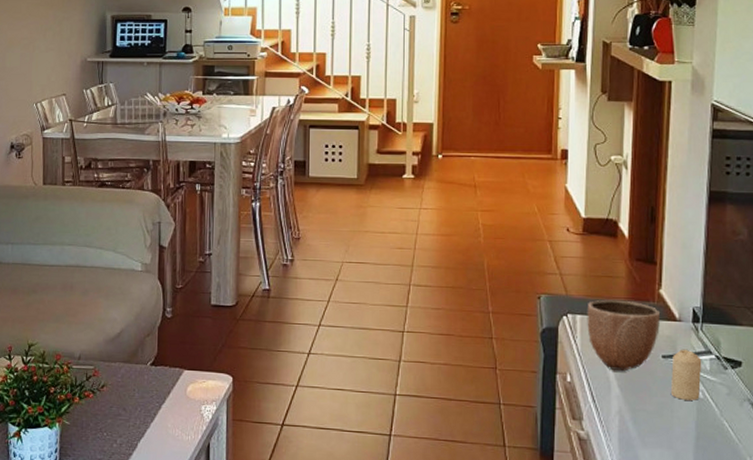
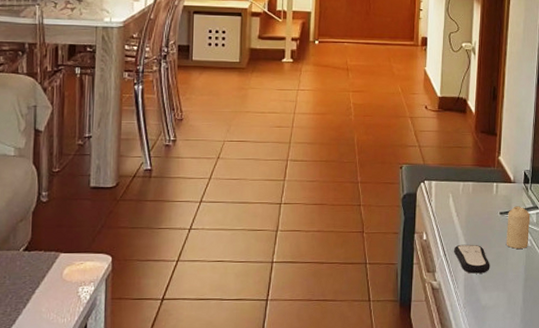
decorative bowl: present [587,299,661,372] -> none [440,167,500,228]
remote control: none [605,390,651,426] -> present [454,244,490,274]

